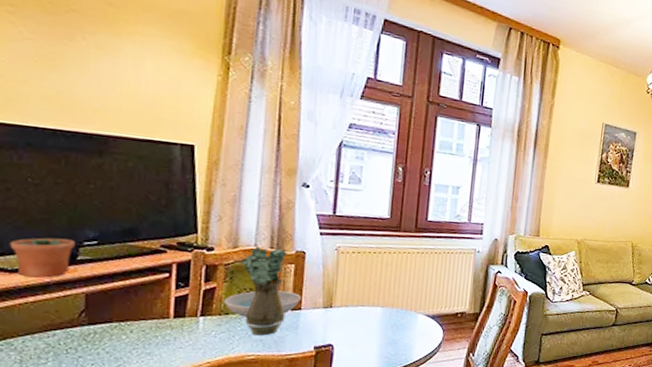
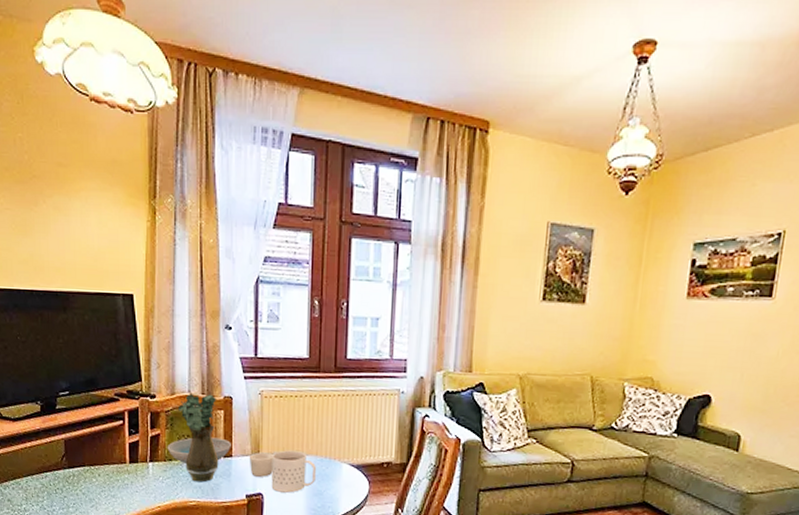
planter: present [9,237,75,278] -> none [10,389,54,426]
cup: none [320,305,347,329] -> present [249,452,273,477]
mug: none [343,303,391,343] -> present [271,450,316,493]

